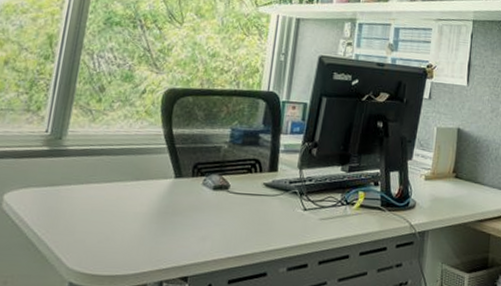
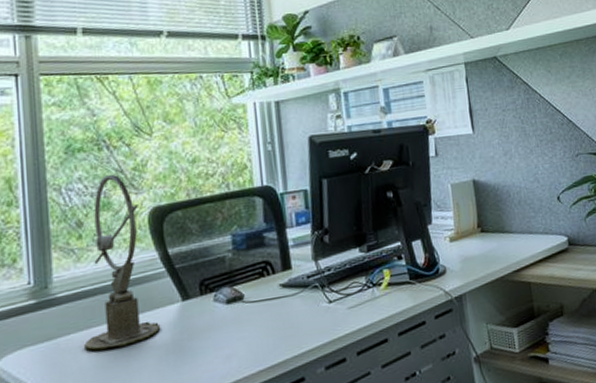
sundial: none [80,51,158,207] -> present [84,175,161,351]

